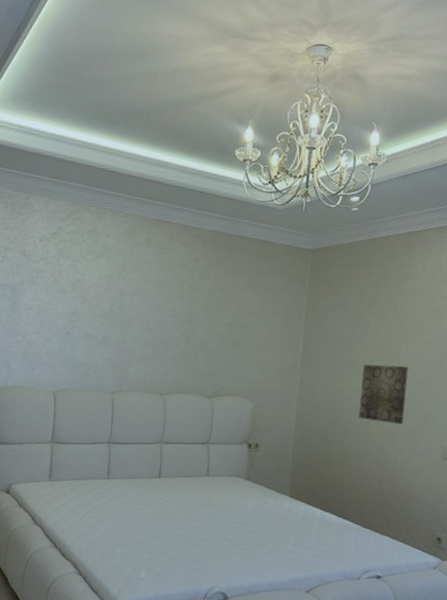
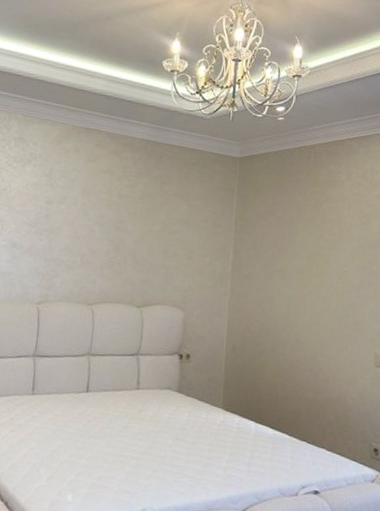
wall art: present [358,364,408,425] -> none [290,271,339,332]

